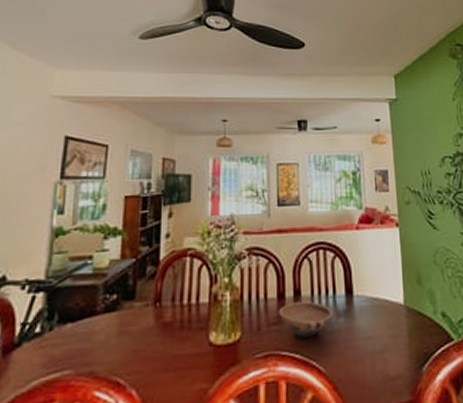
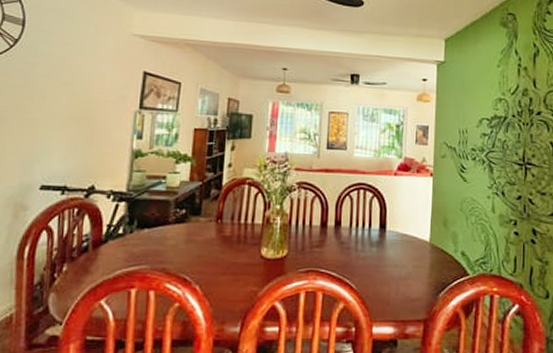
bowl: present [278,301,333,339] -> none [320,230,367,261]

